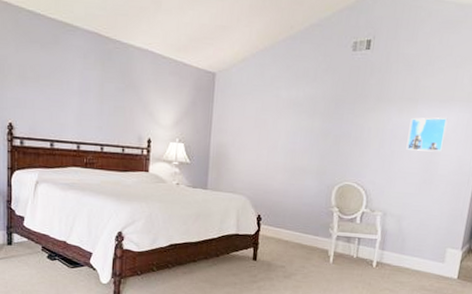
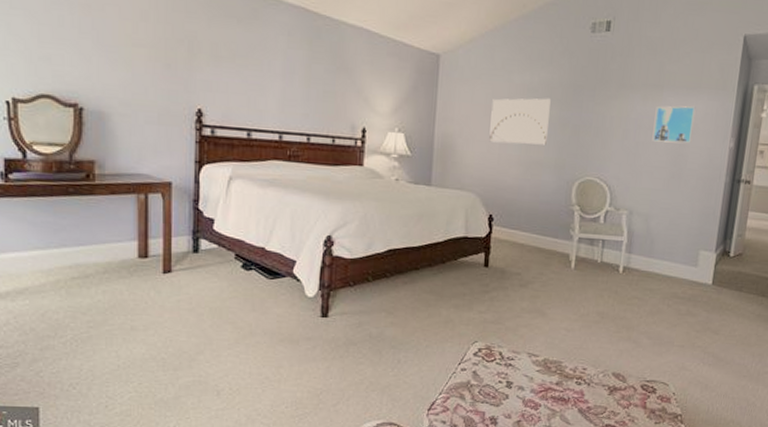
wall art: none [258,111,314,154] -> present [489,98,551,145]

